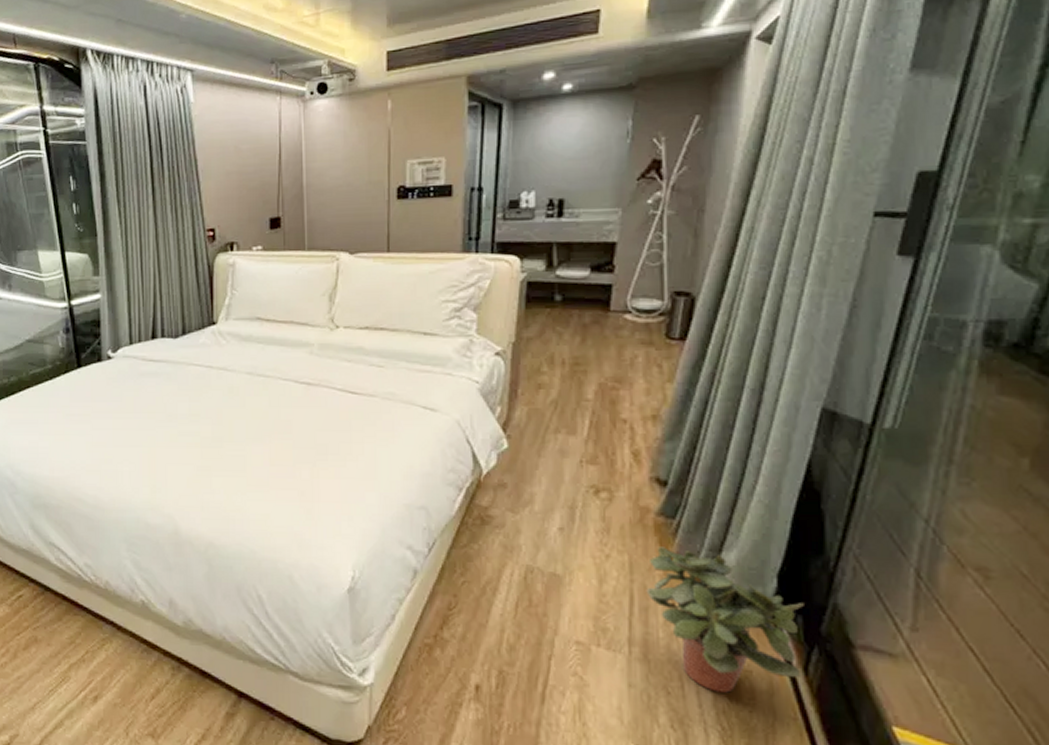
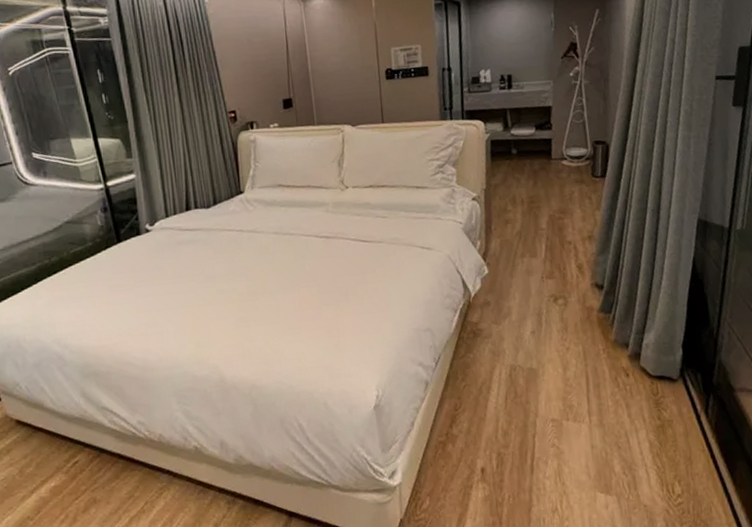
potted plant: present [646,547,804,693] -> none [596,335,704,441]

